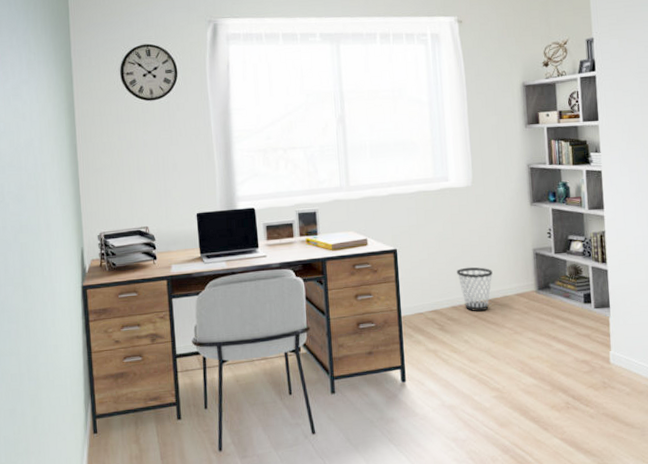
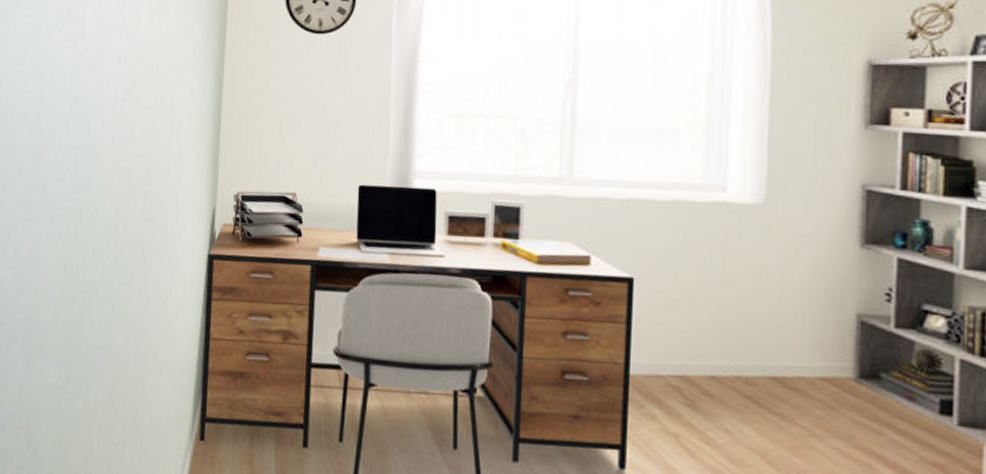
wastebasket: present [457,267,493,312] -> none [724,322,784,393]

